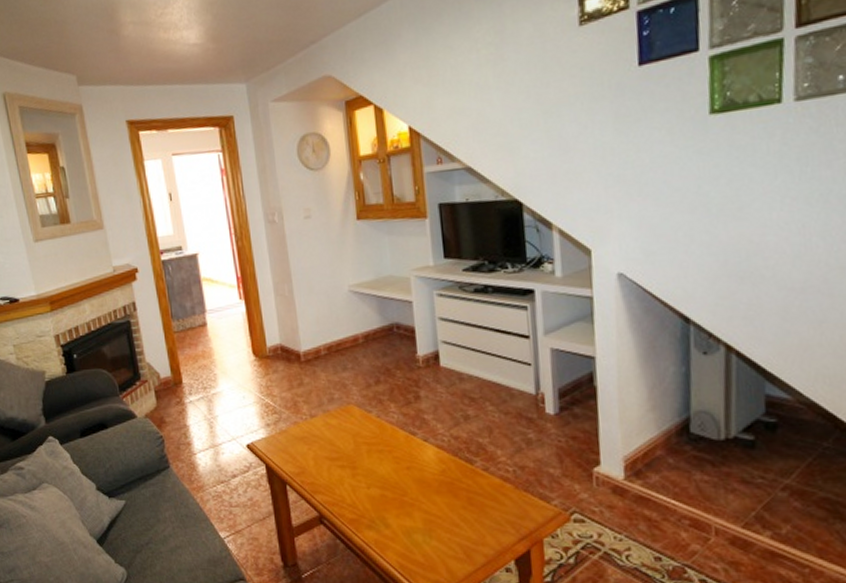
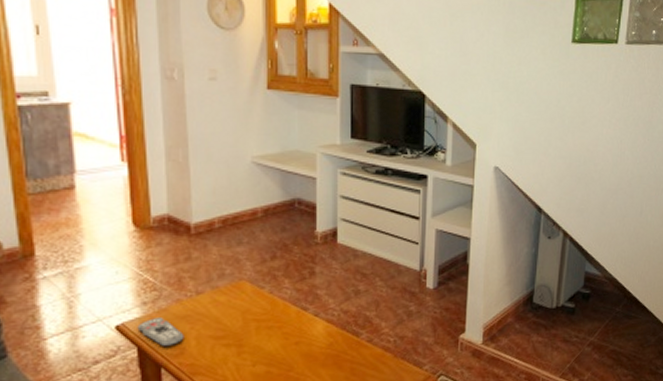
remote control: none [264,437,304,466] -> present [137,316,184,347]

